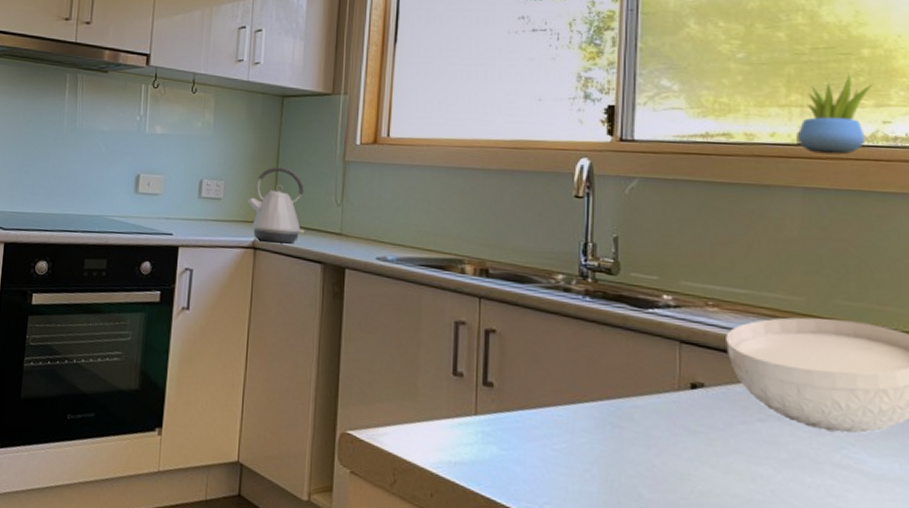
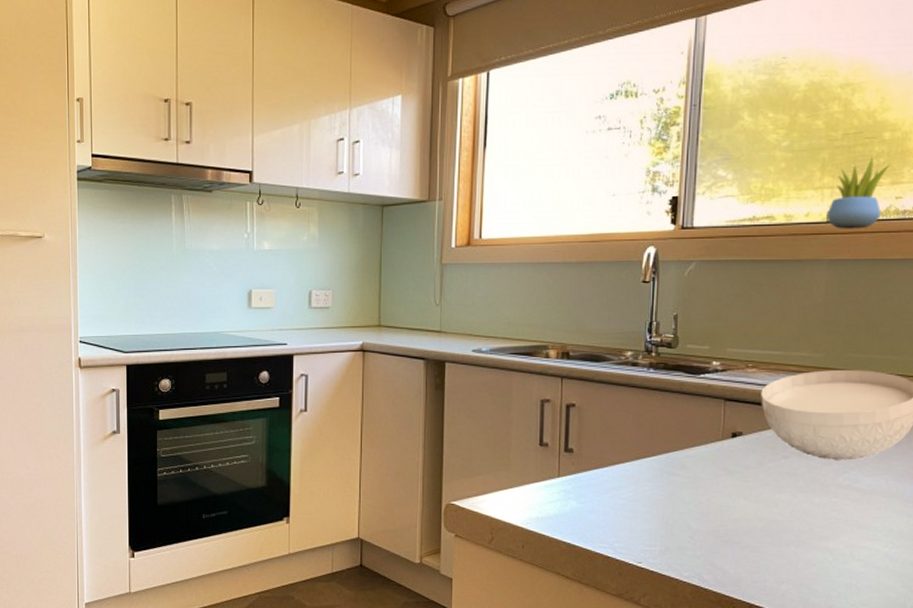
kettle: present [246,167,305,244] -> none [353,274,408,344]

